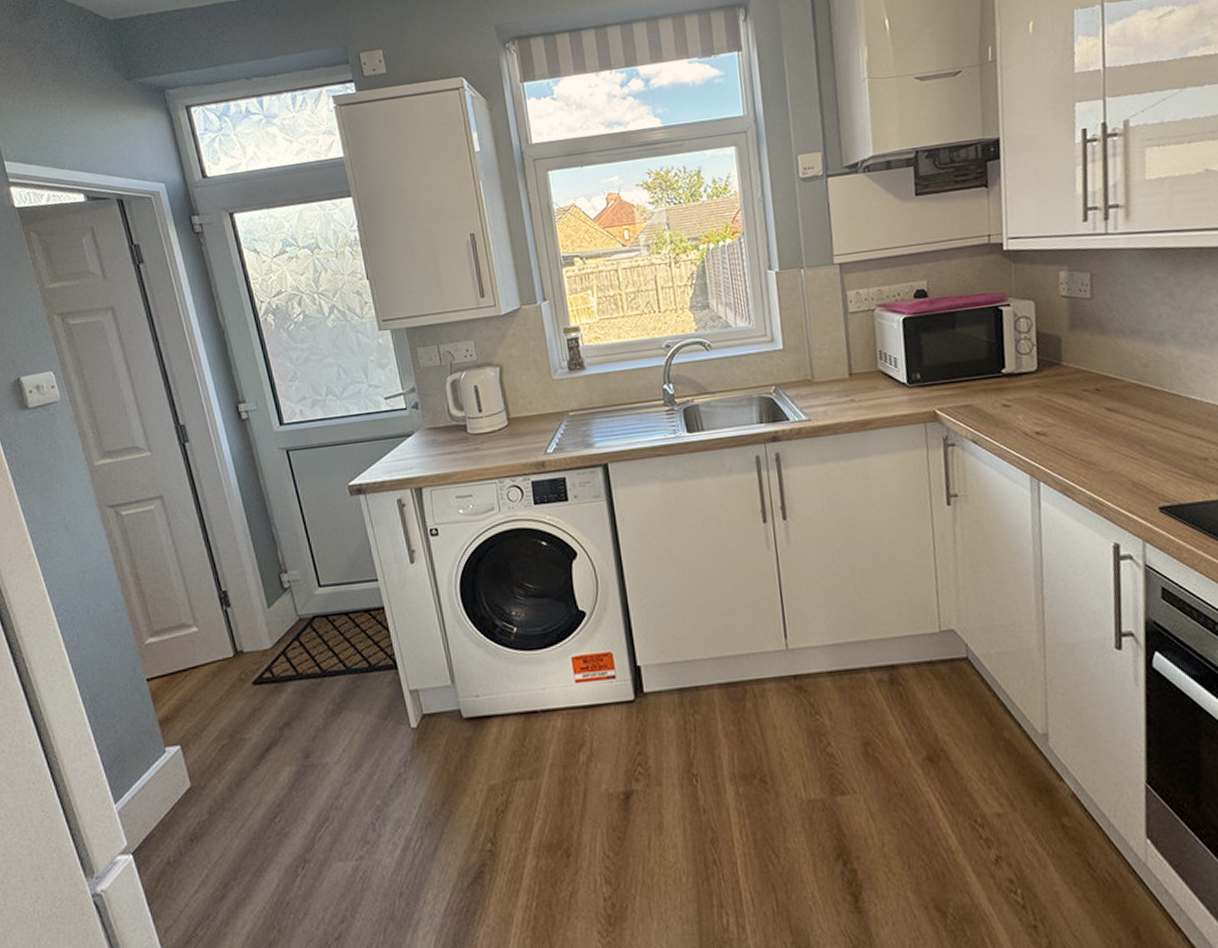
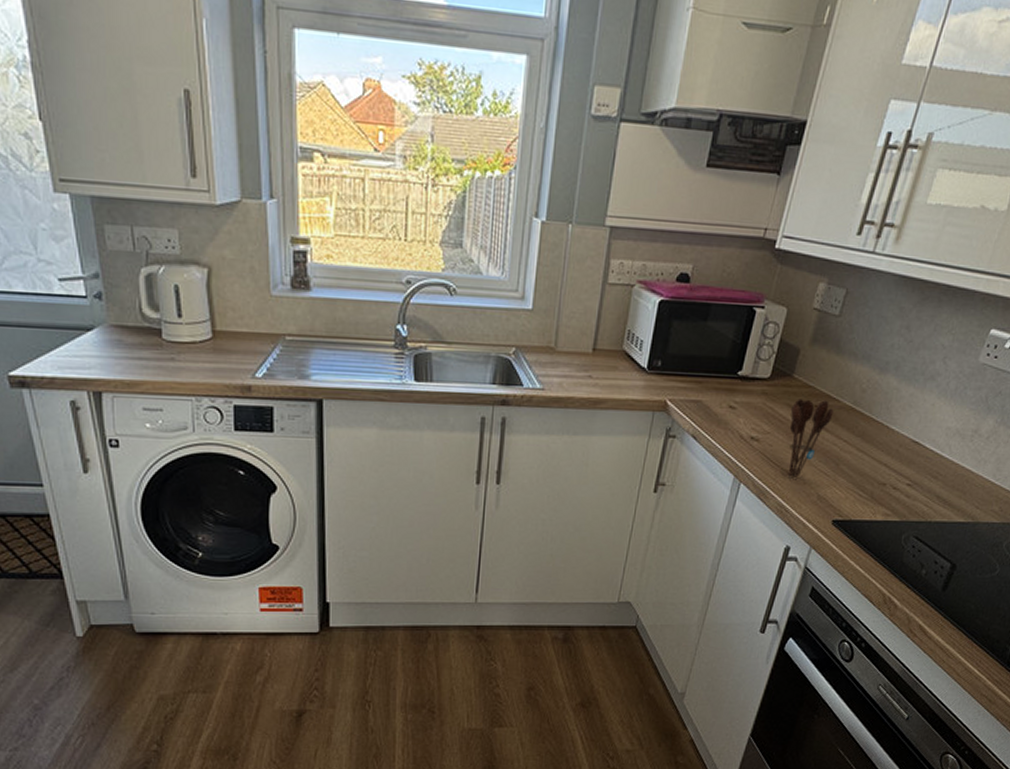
utensil holder: none [1071,381,1120,468] -> present [789,399,834,477]

